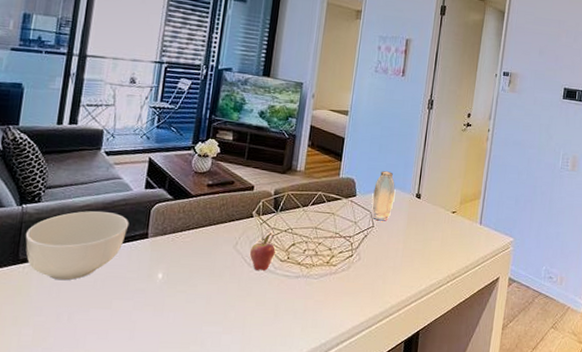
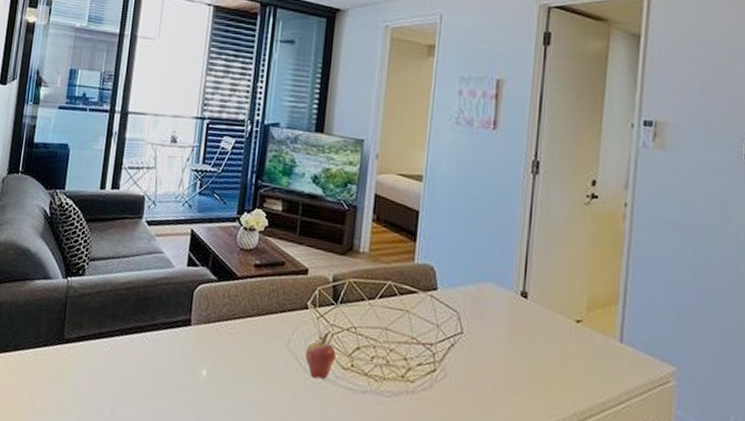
bowl: present [25,210,130,281] -> none [70,288,172,368]
vase: present [372,171,395,221] -> none [459,257,490,327]

